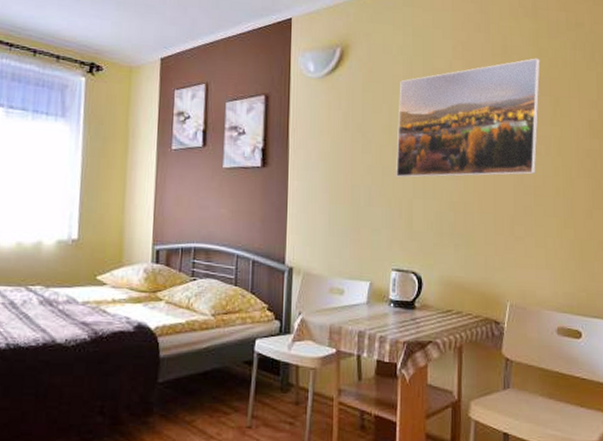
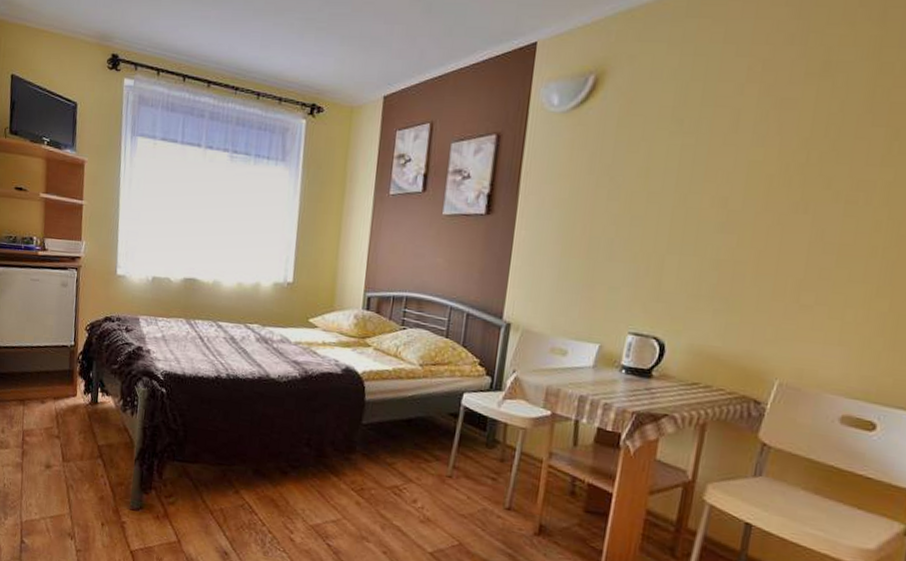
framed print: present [396,58,541,178] -> none [647,76,880,230]

